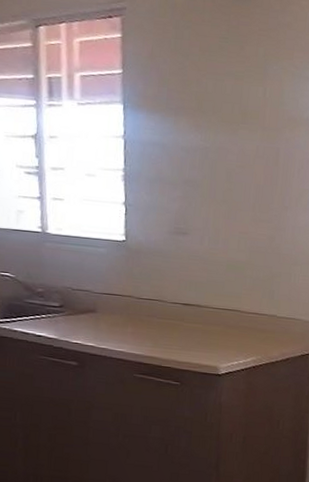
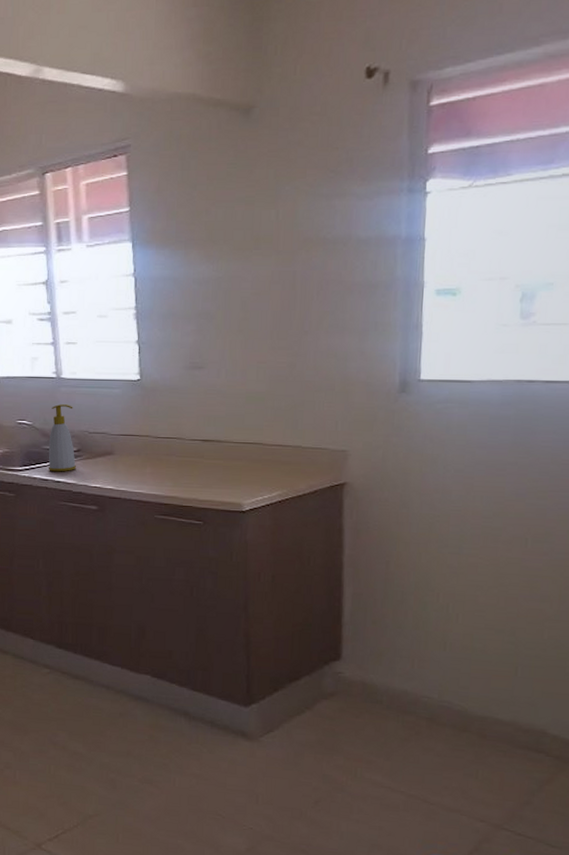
soap bottle: none [30,259,58,327] -> present [48,404,76,472]

